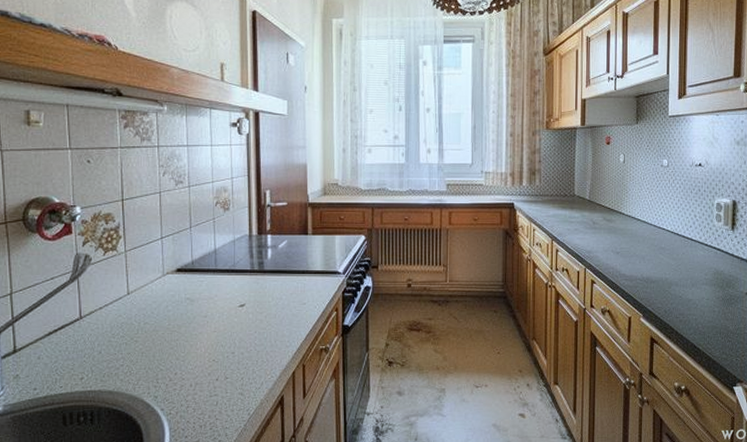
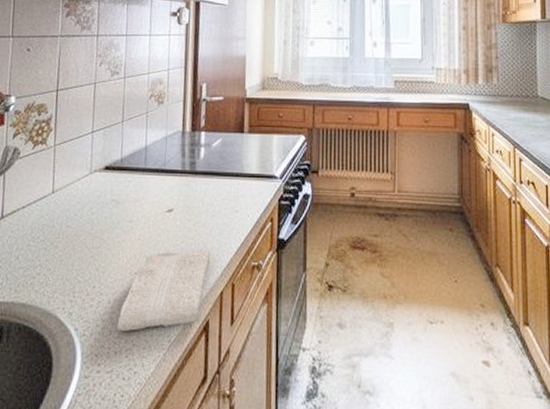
washcloth: none [200,336,282,408] -> present [117,248,211,331]

